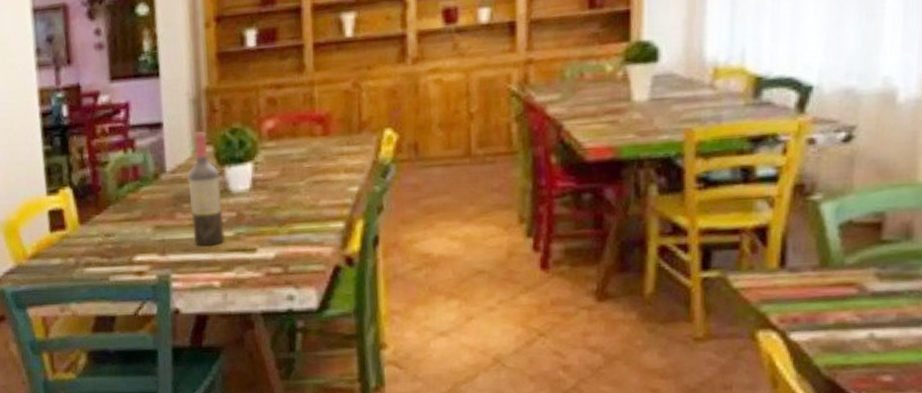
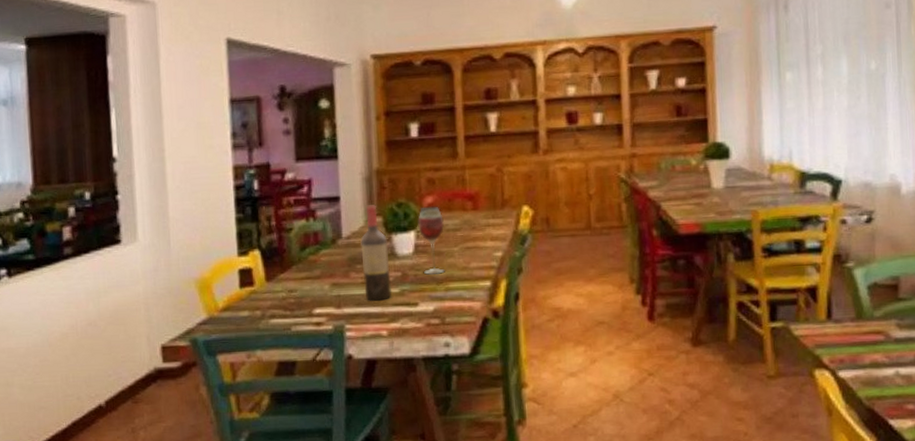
wineglass: none [256,131,289,216] -> present [418,206,445,276]

